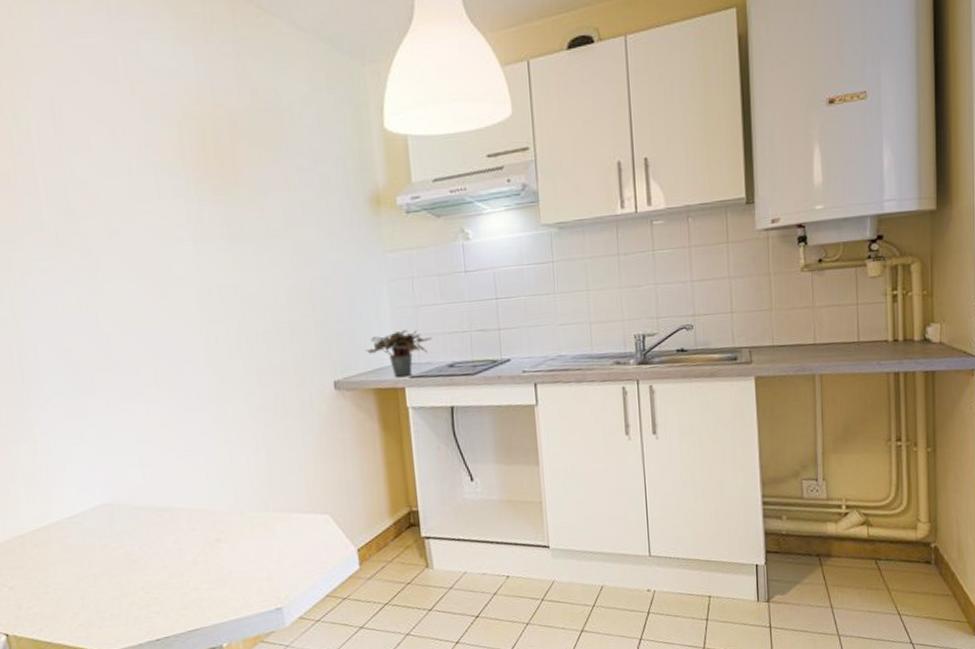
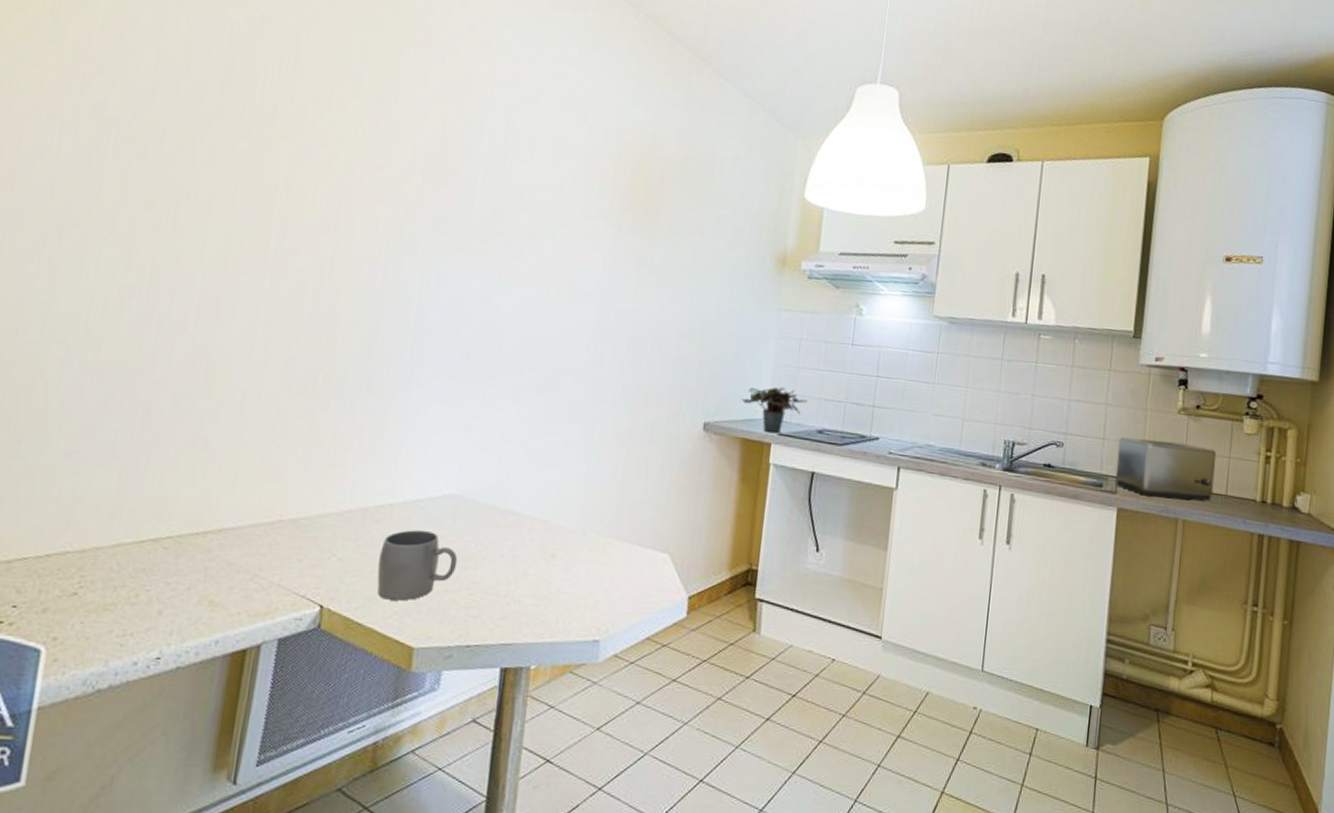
mug: none [48,543,127,616] -> present [377,530,458,601]
toaster: none [747,299,846,360] -> present [1115,437,1217,501]

